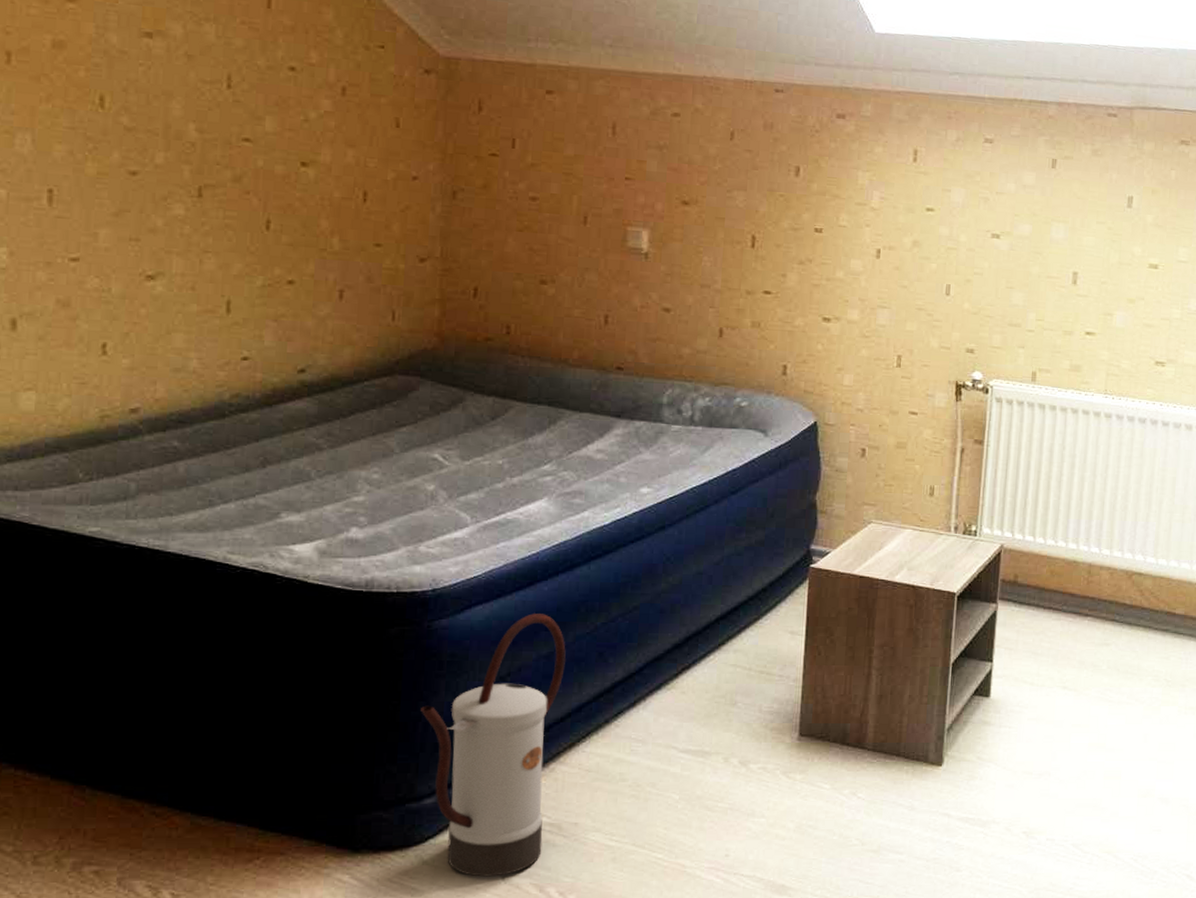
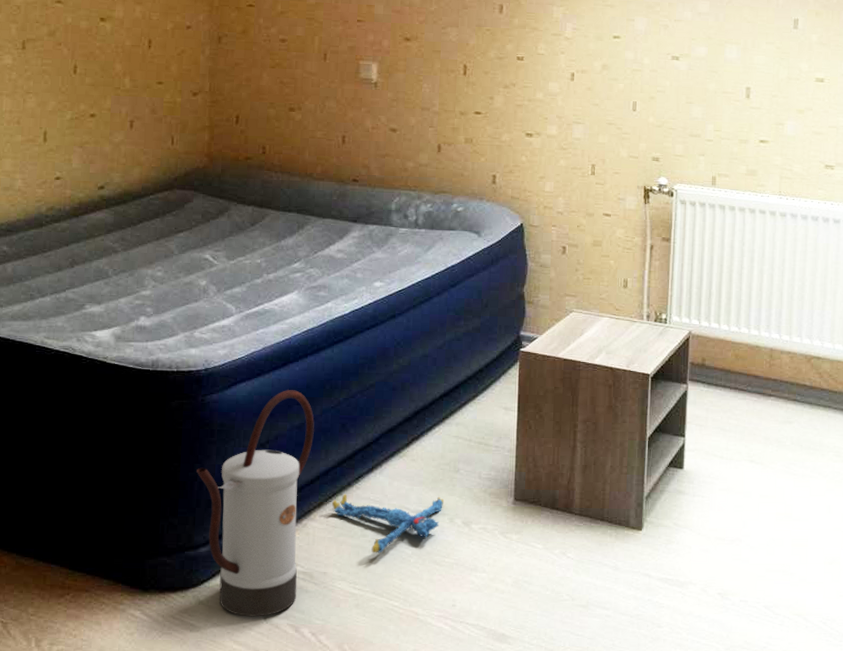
plush toy: none [585,733,719,800] -> present [331,494,445,553]

